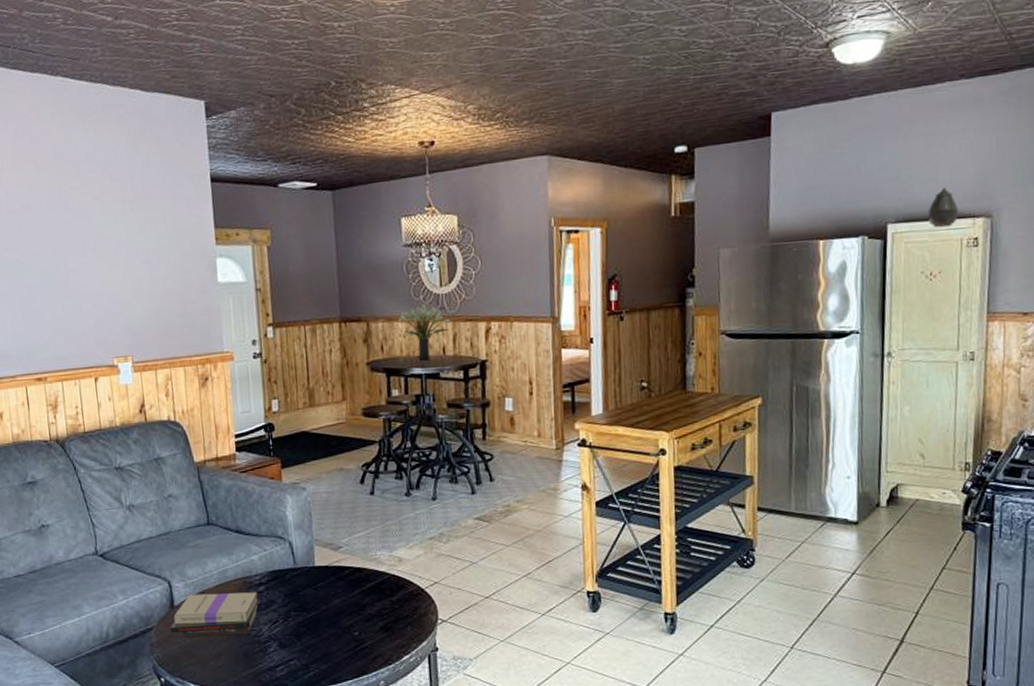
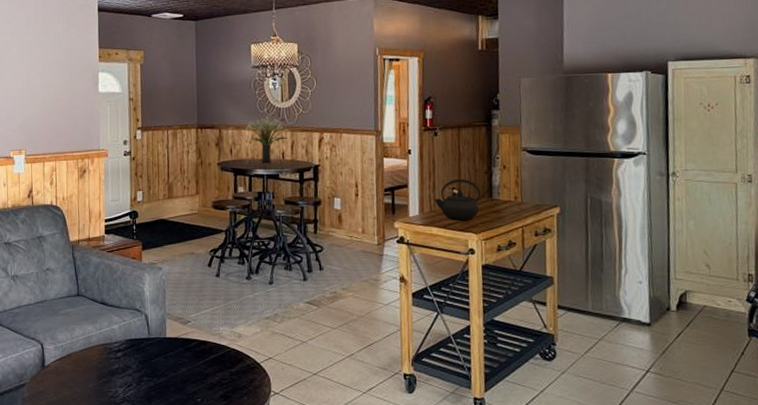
books: present [170,592,258,637] -> none [40,356,117,395]
kettle: none [620,369,674,418] -> present [434,178,481,221]
decorative jar: present [927,188,958,228] -> none [703,32,731,66]

